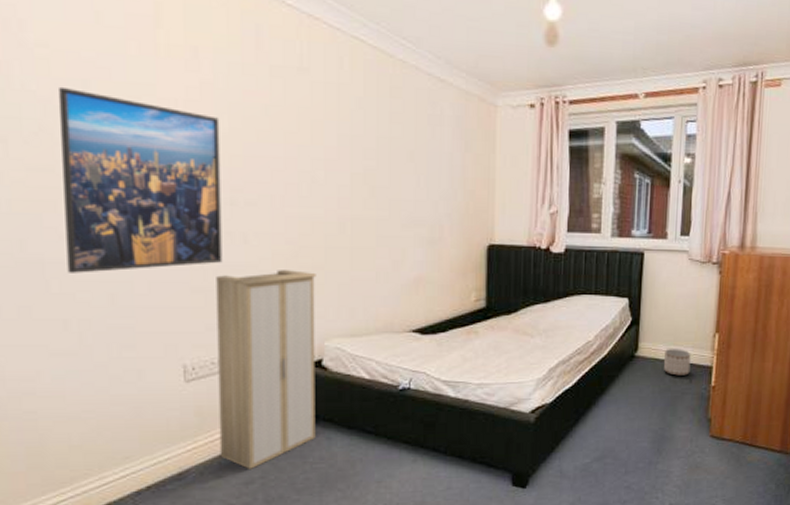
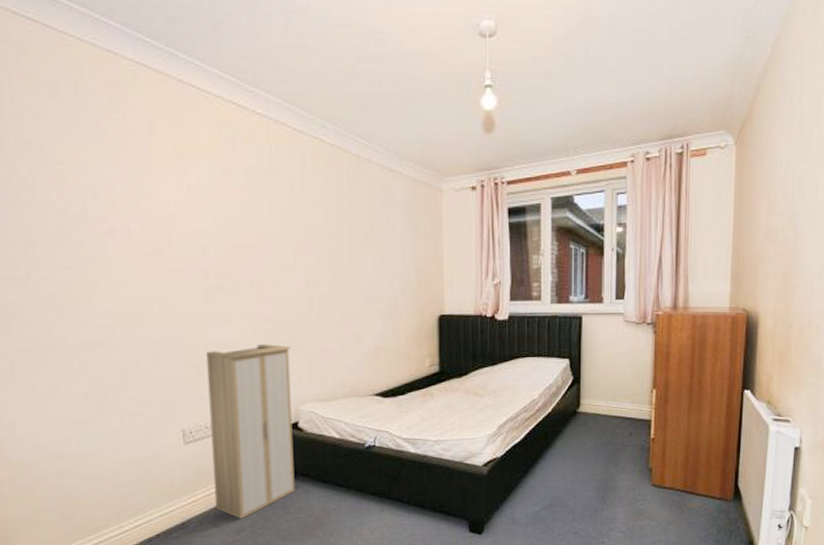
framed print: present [57,86,222,273] -> none [72,196,211,354]
planter: present [664,349,691,376] -> none [605,404,630,429]

